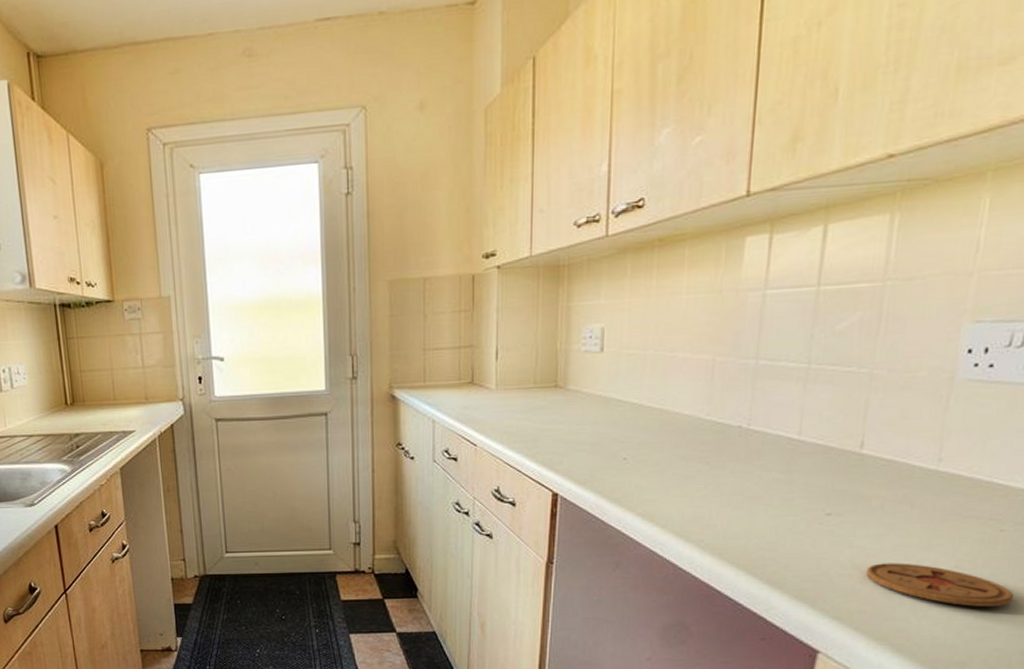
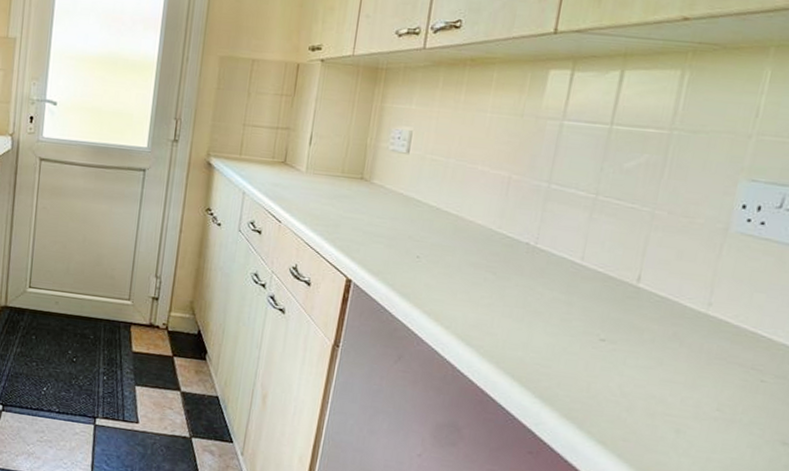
coaster: present [866,563,1015,607] -> none [633,394,770,456]

